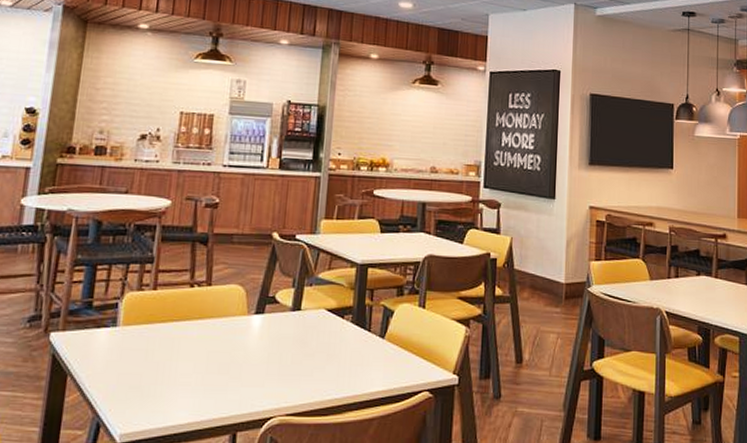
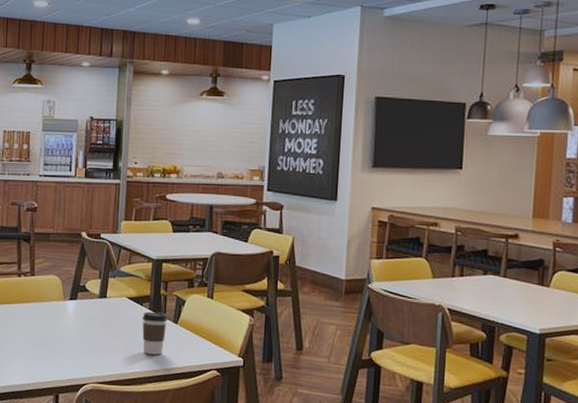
coffee cup: none [342,325,373,377] -> present [142,312,168,355]

